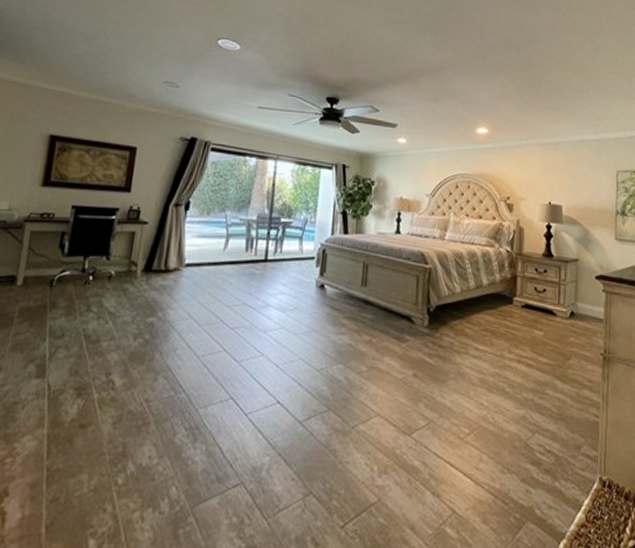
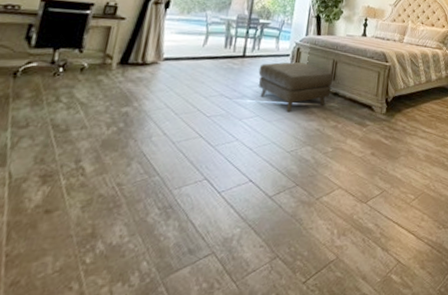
ottoman: none [281,266,365,324] -> present [258,62,334,113]

